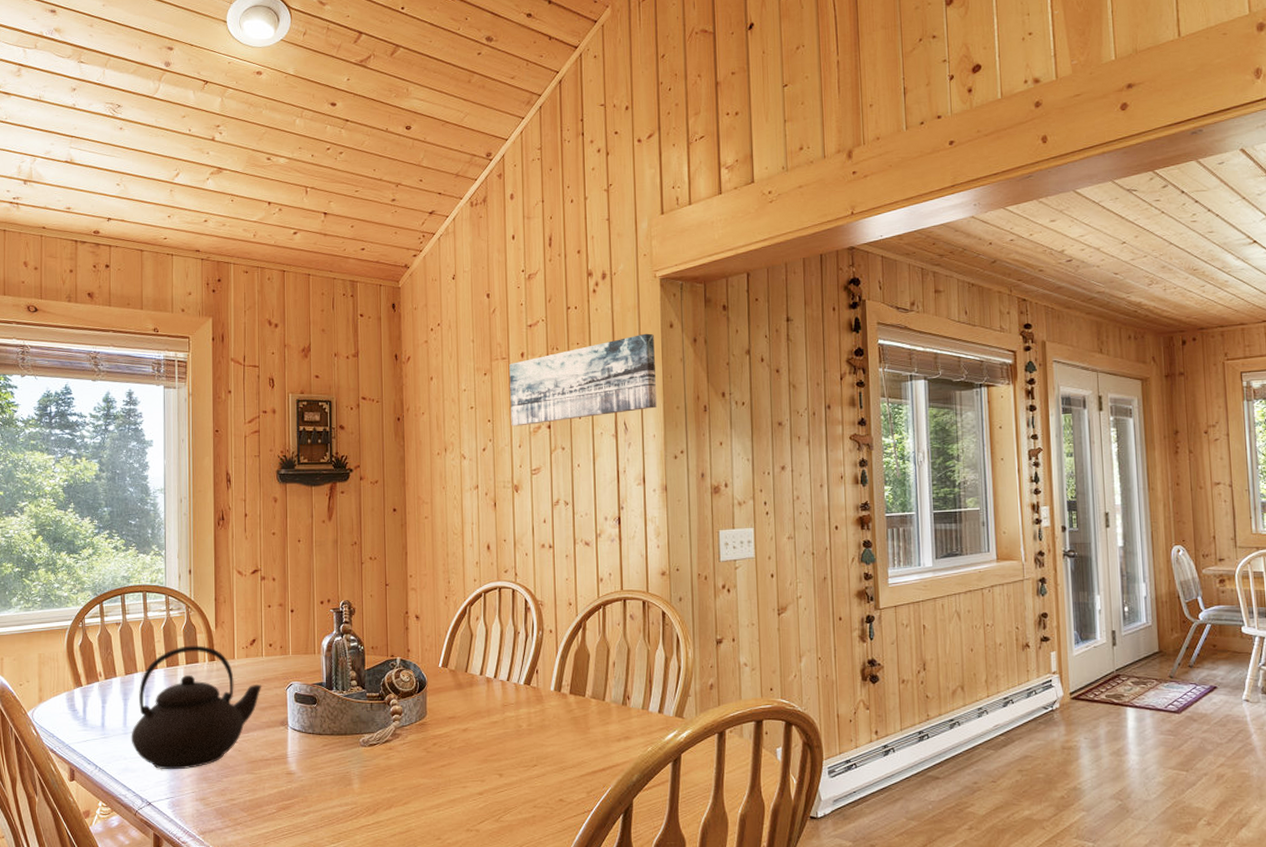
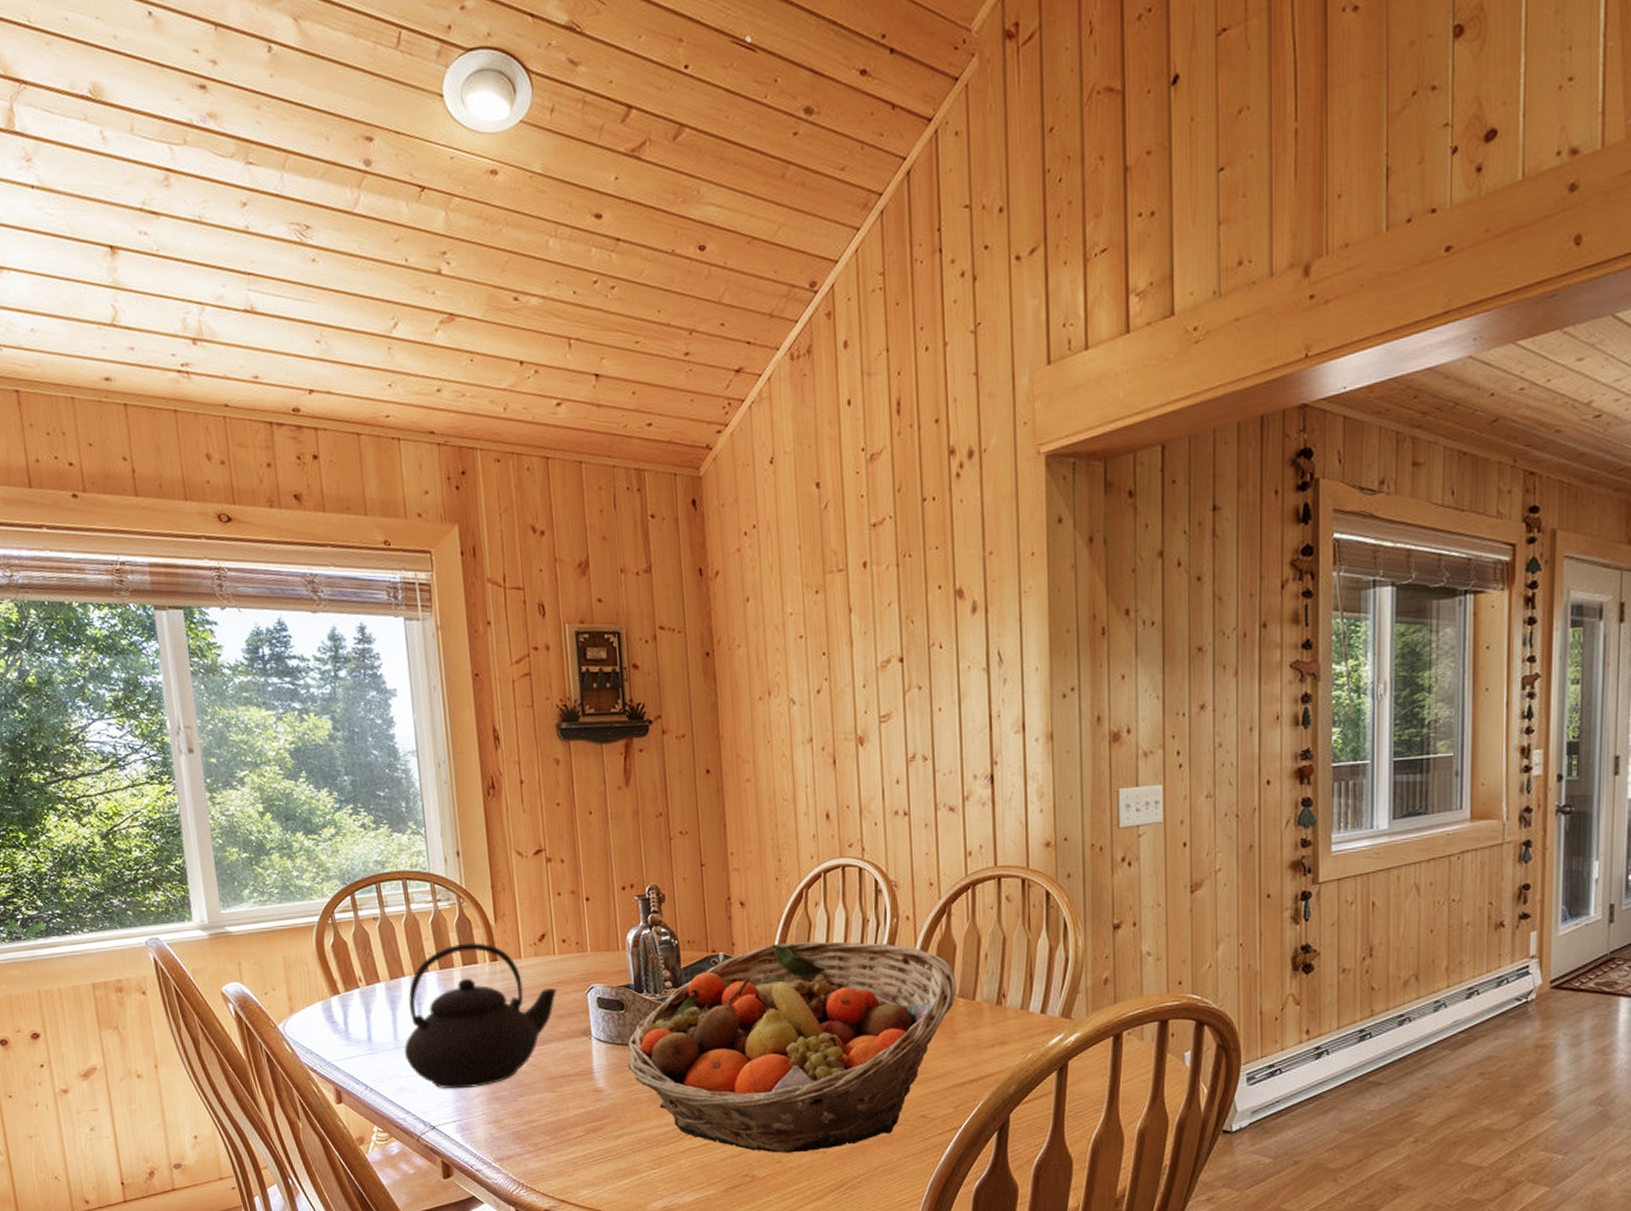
fruit basket: none [317,649,590,831] -> present [628,941,957,1153]
wall art: present [509,333,658,427] -> none [848,531,1042,661]

